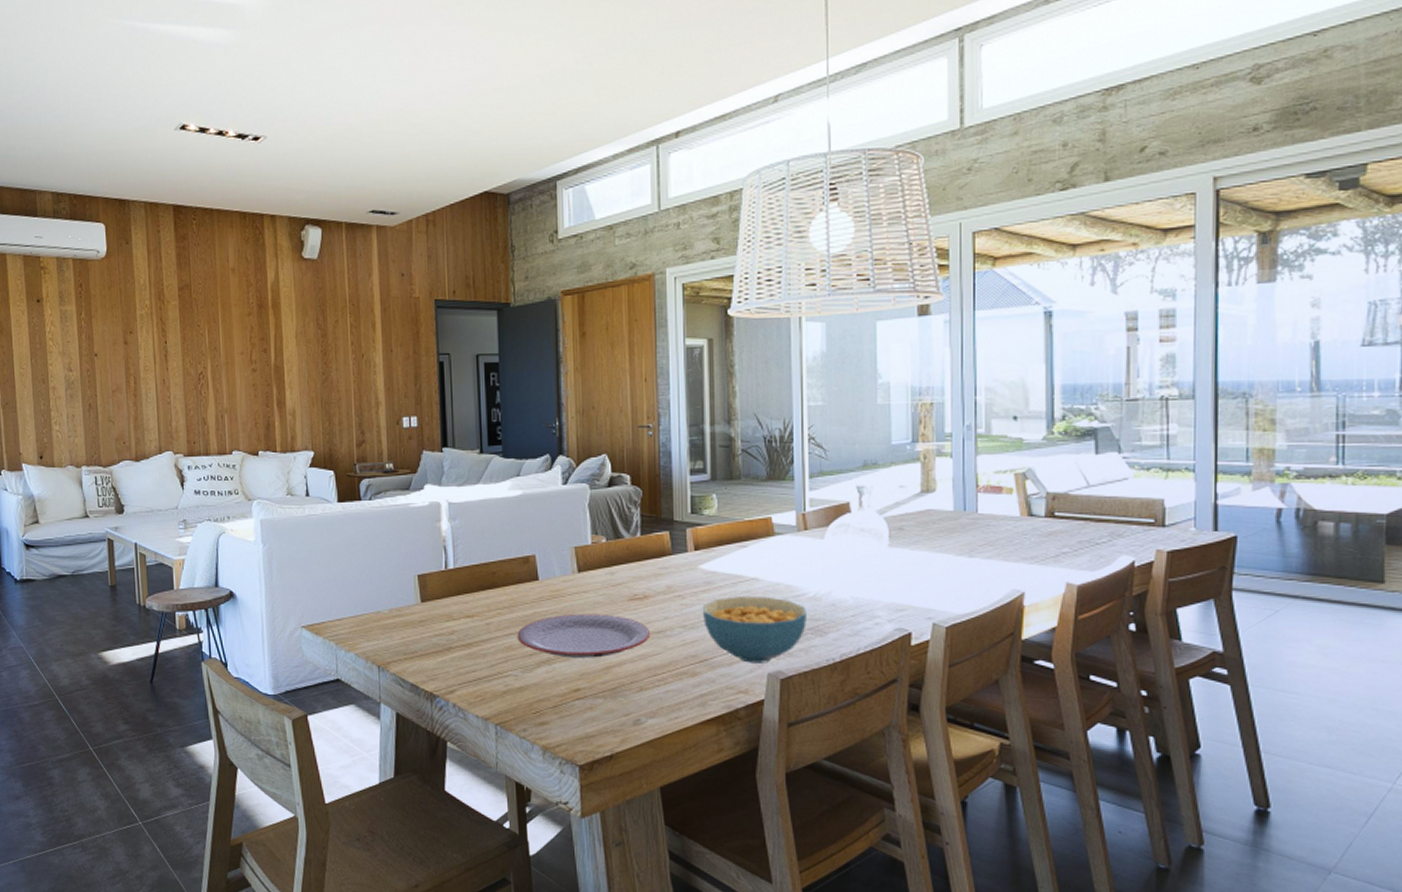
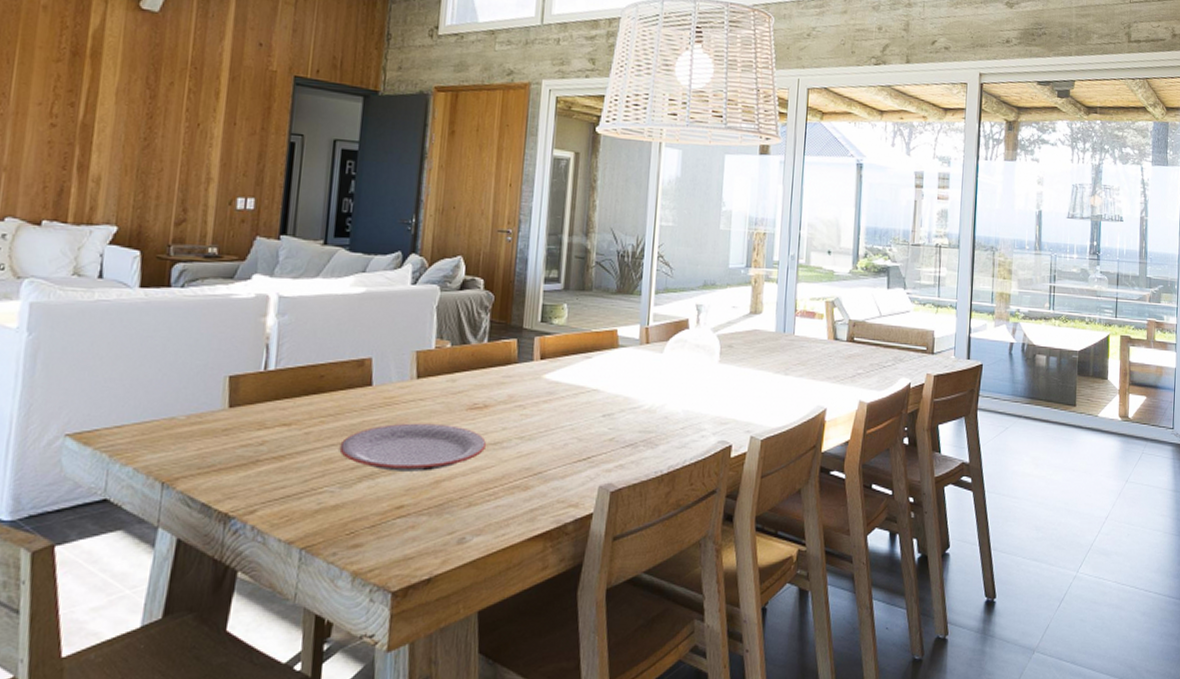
cereal bowl: present [702,596,806,663] -> none [541,407,641,476]

